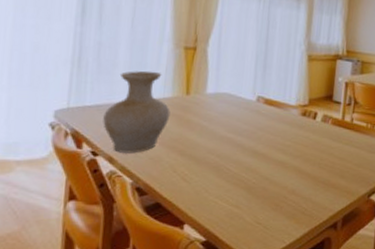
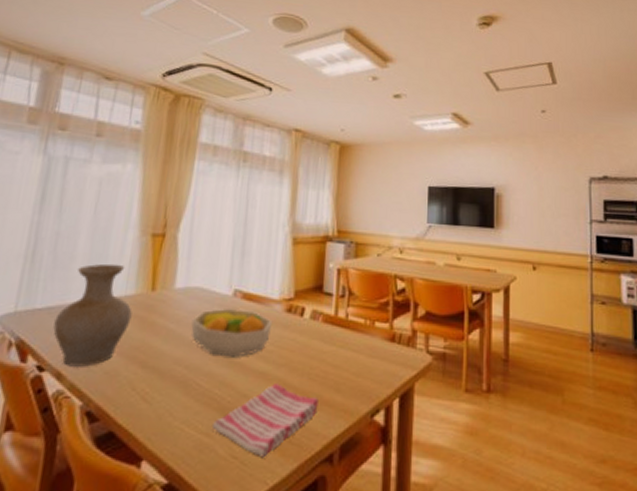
fruit bowl: none [221,111,290,150] -> present [191,309,273,357]
dish towel: none [240,170,327,224] -> present [211,384,319,458]

